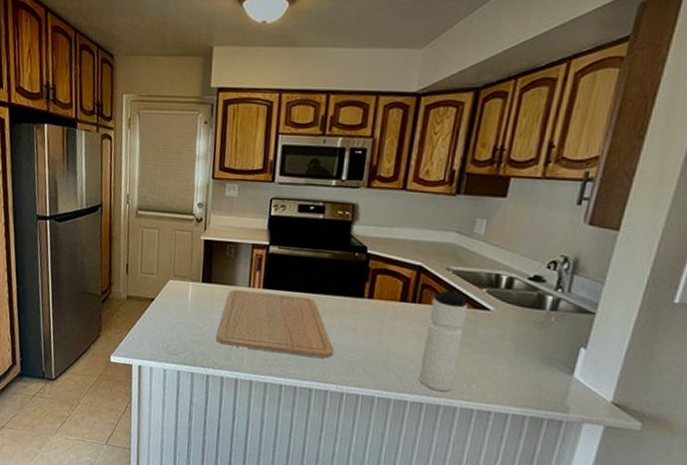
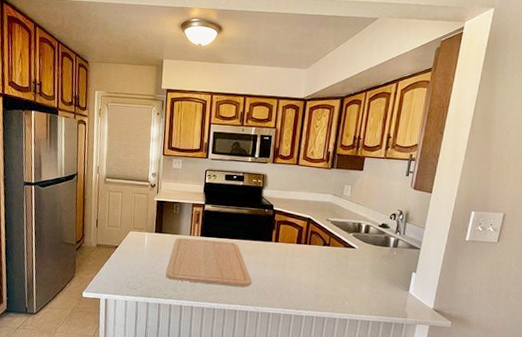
water bottle: present [418,287,468,392] -> none [310,232,341,308]

